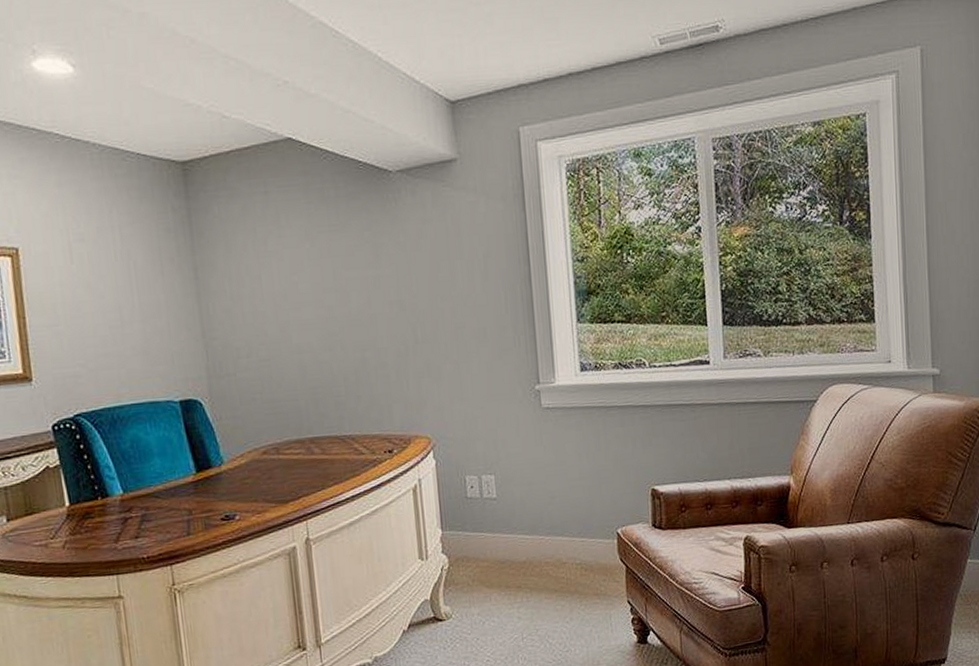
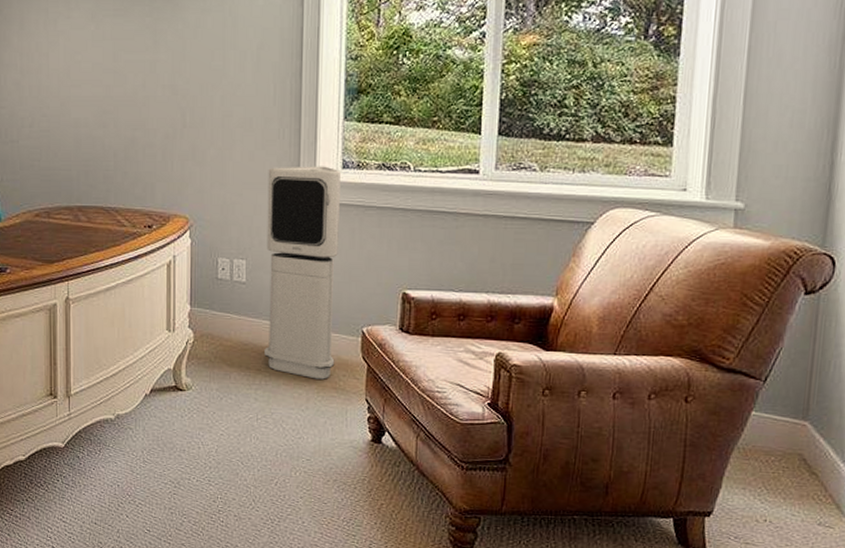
air purifier: none [507,370,594,588] -> present [264,166,341,380]

